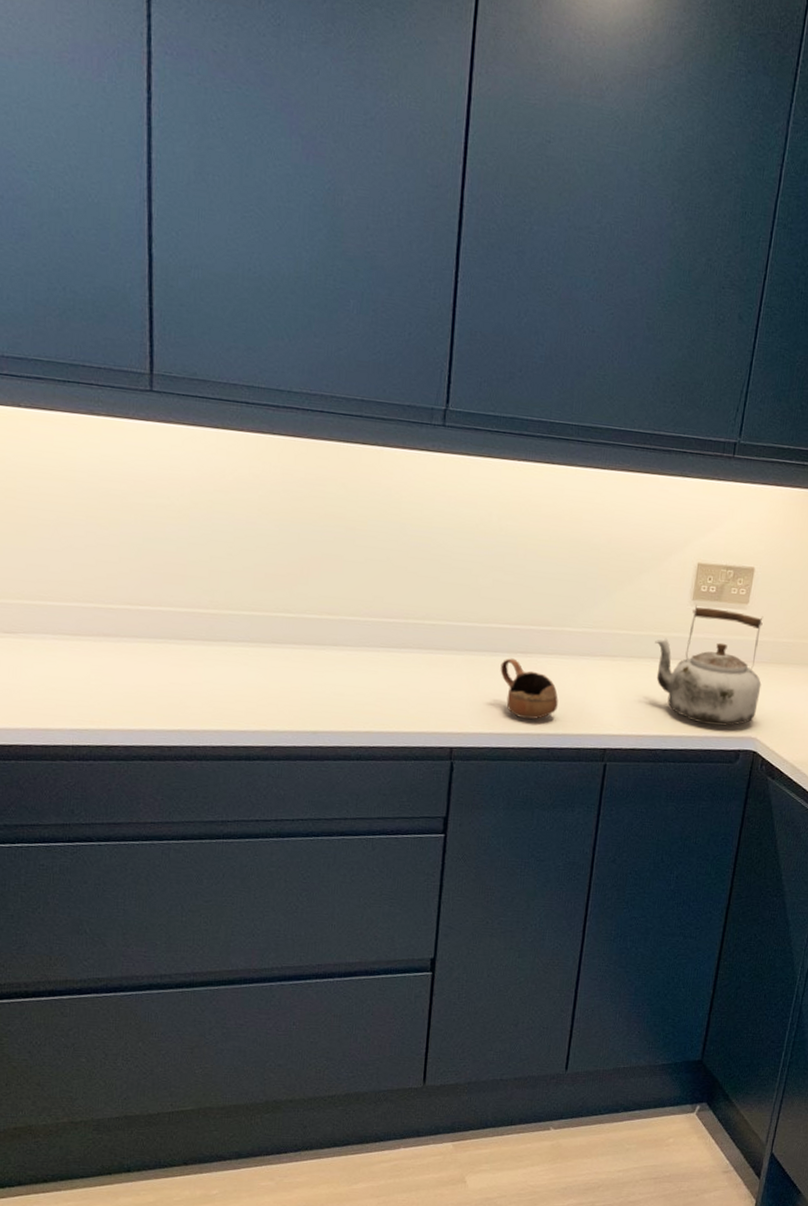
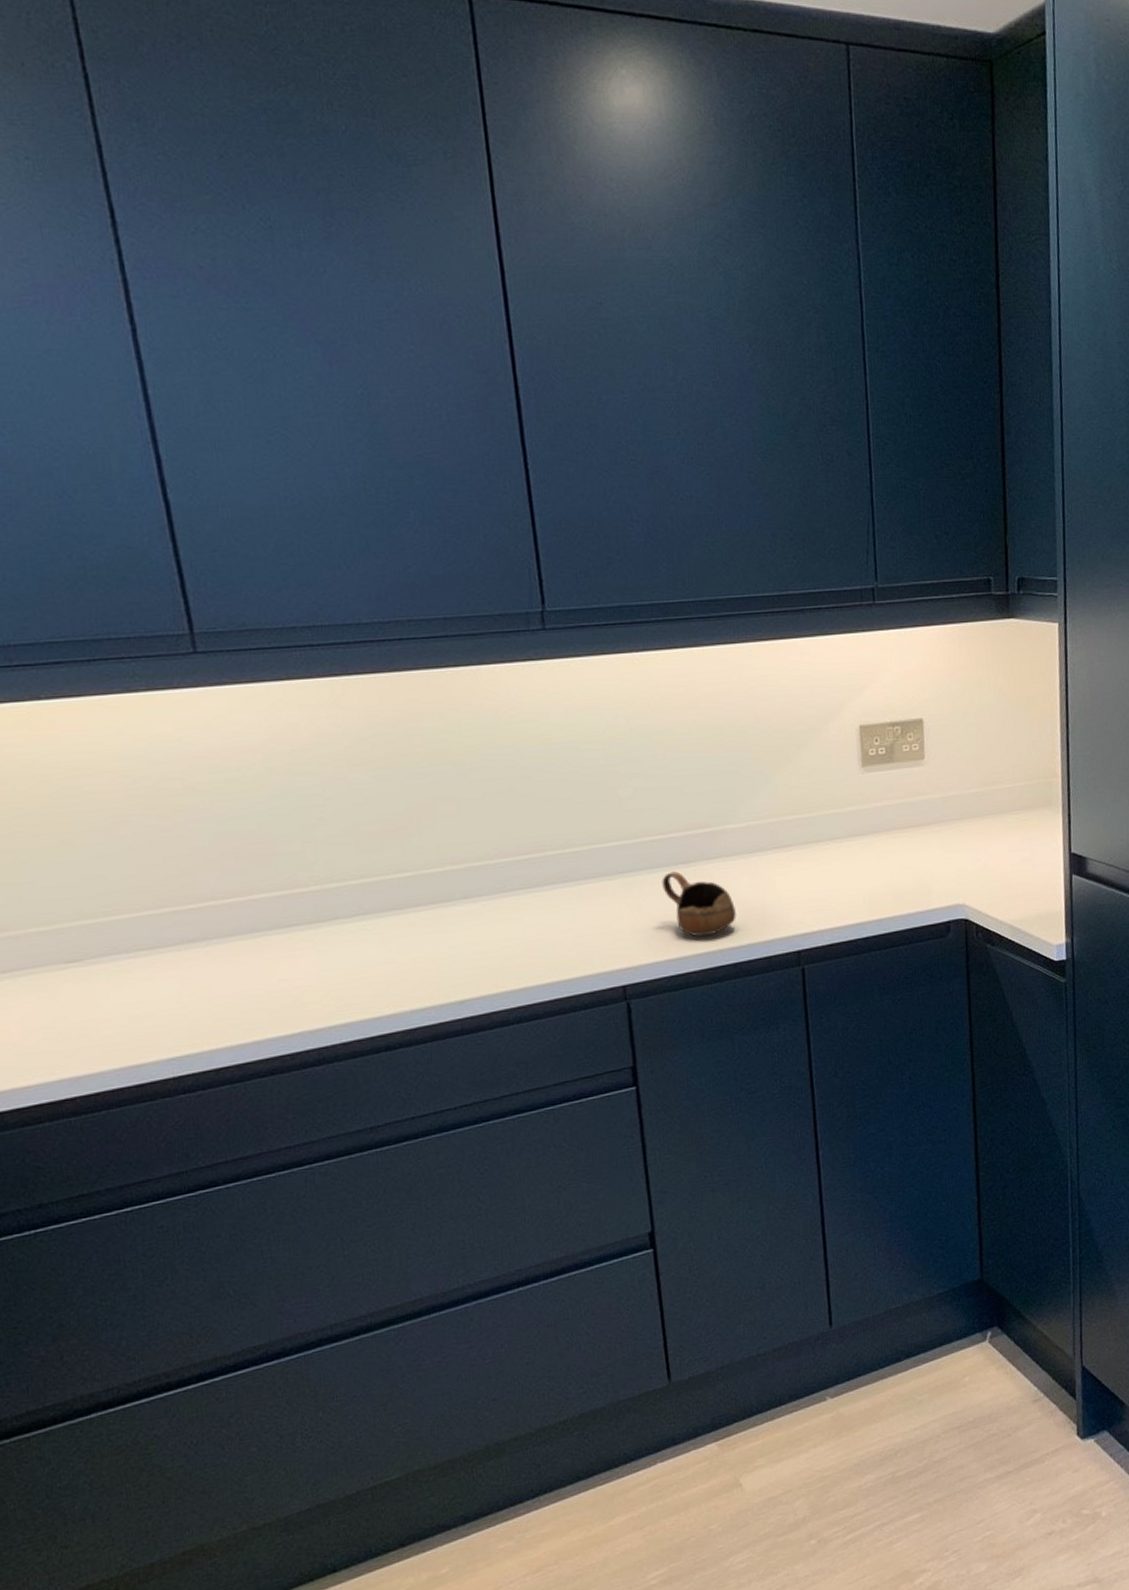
kettle: present [655,605,764,726] -> none [830,769,959,901]

